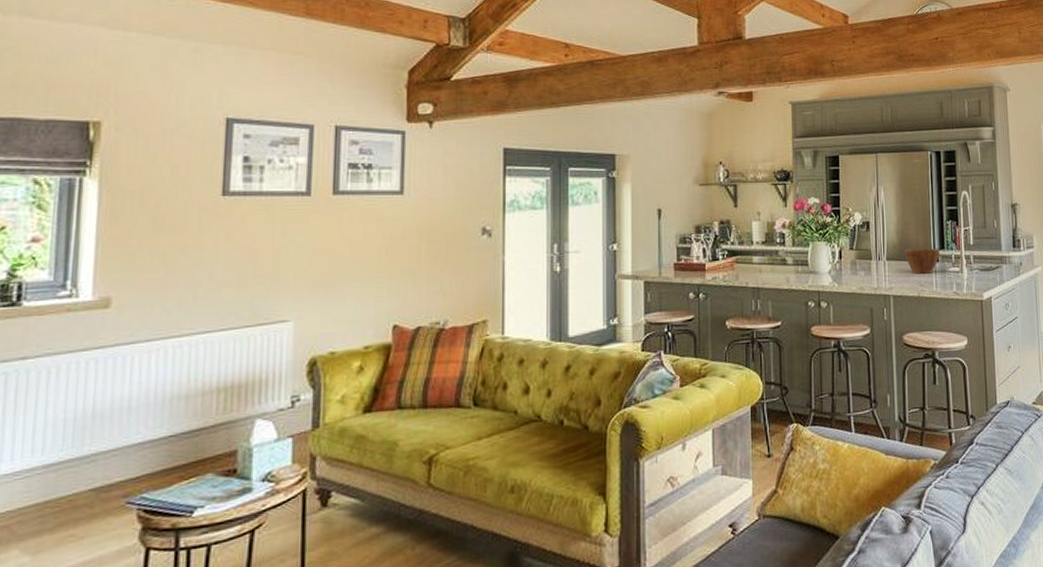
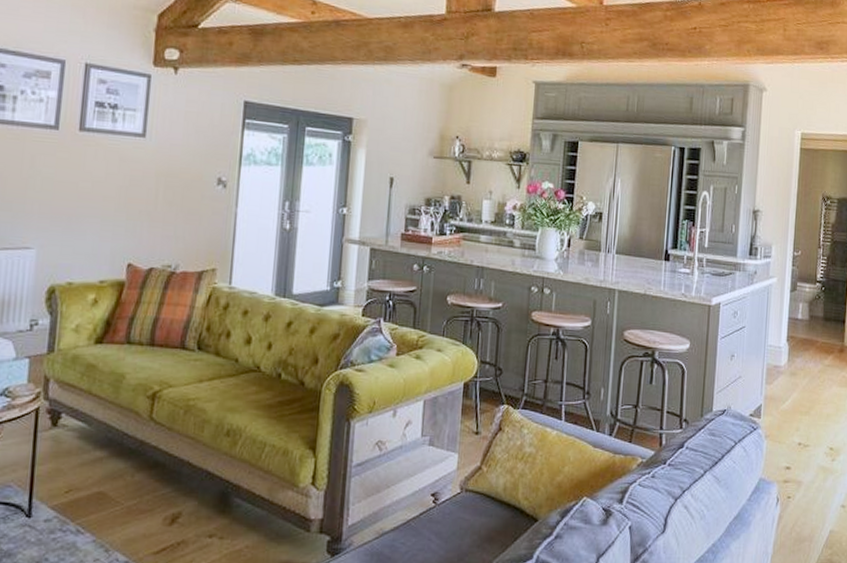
bowl: present [905,248,940,274] -> none [635,244,672,272]

